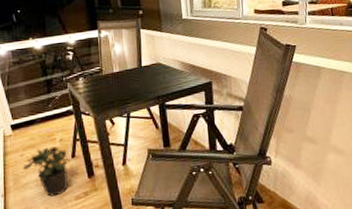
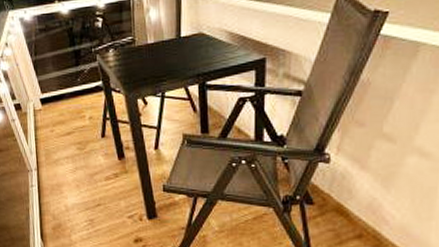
potted plant: present [22,146,70,197] -> none [53,124,100,175]

